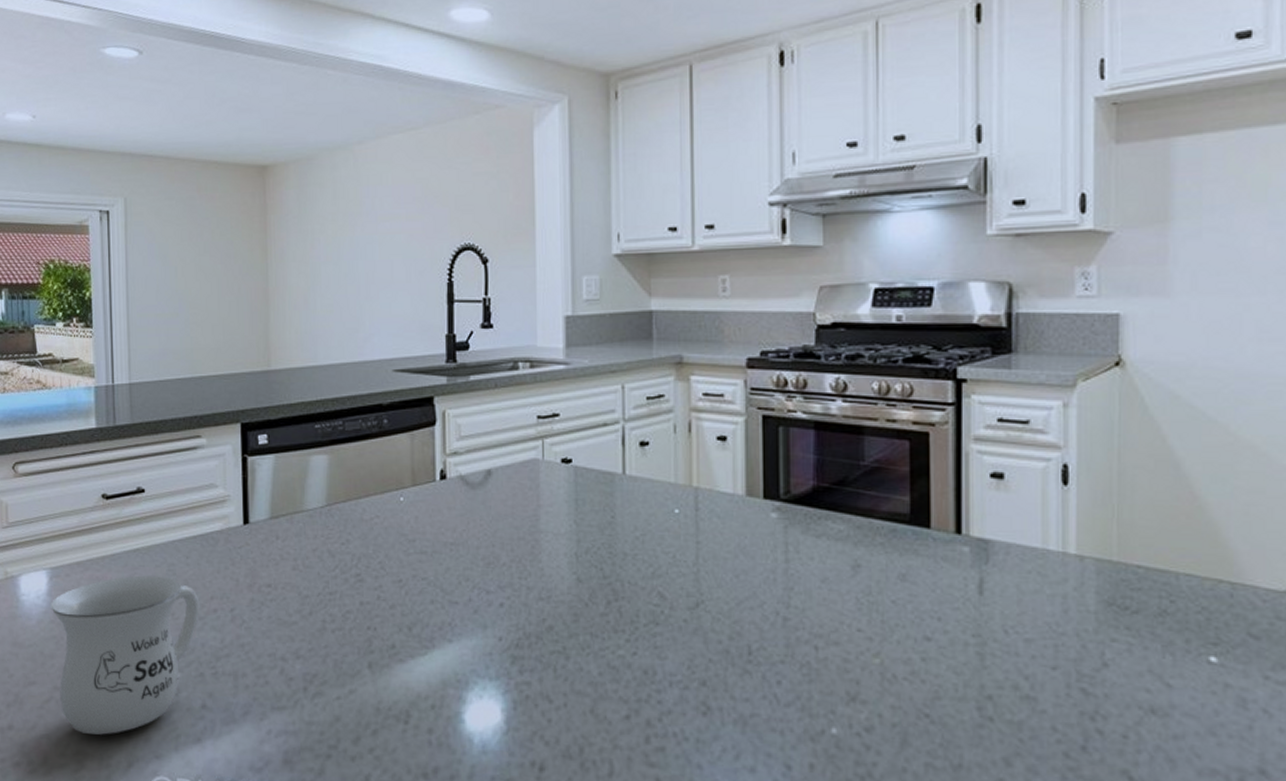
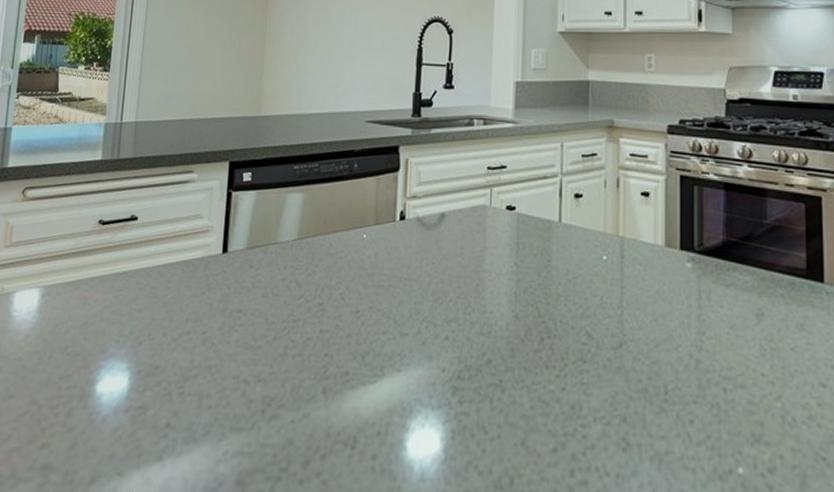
mug: present [51,575,200,735] -> none [35,296,176,450]

